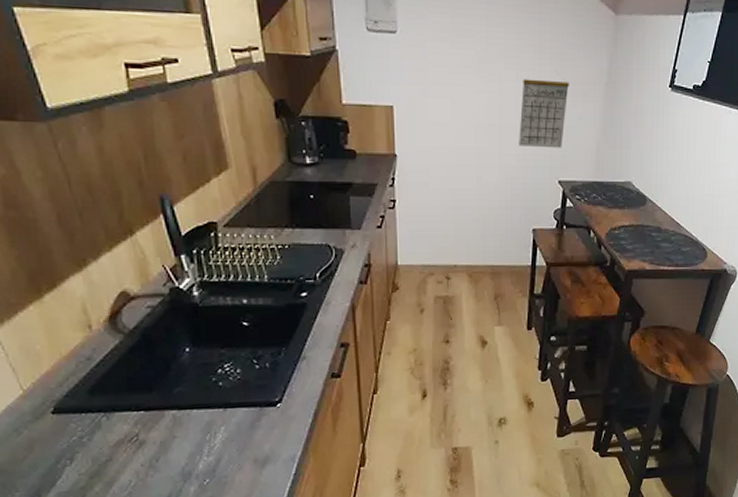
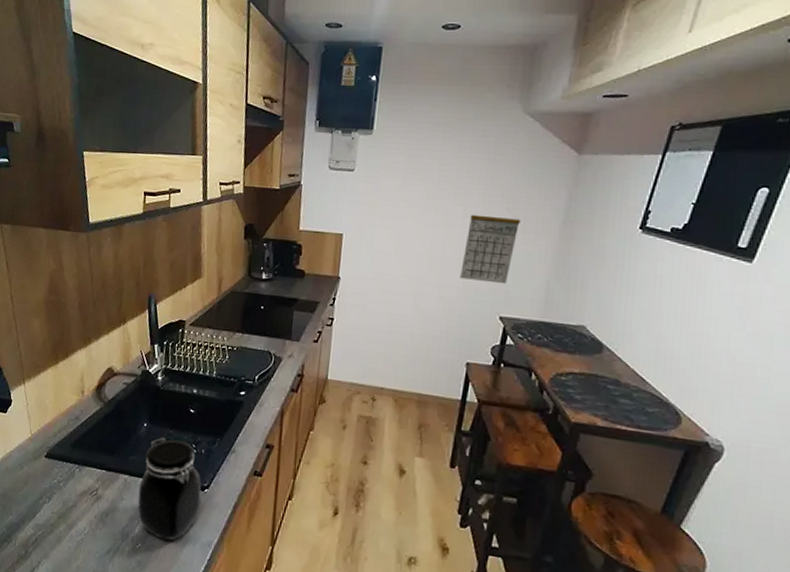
jar: none [193,359,276,468] -> present [138,437,202,541]

